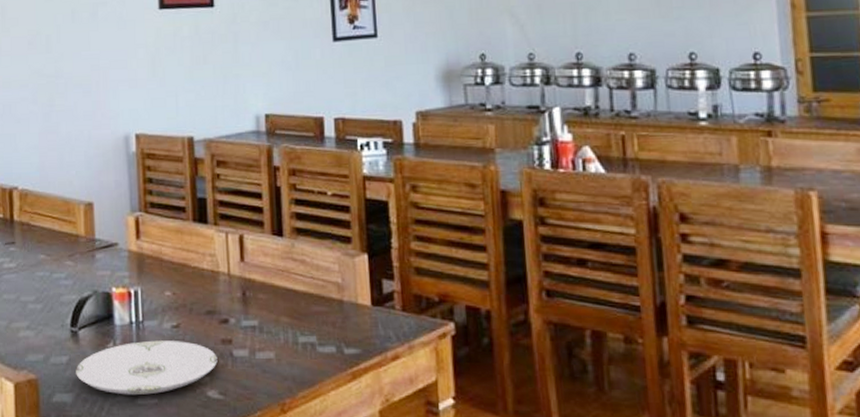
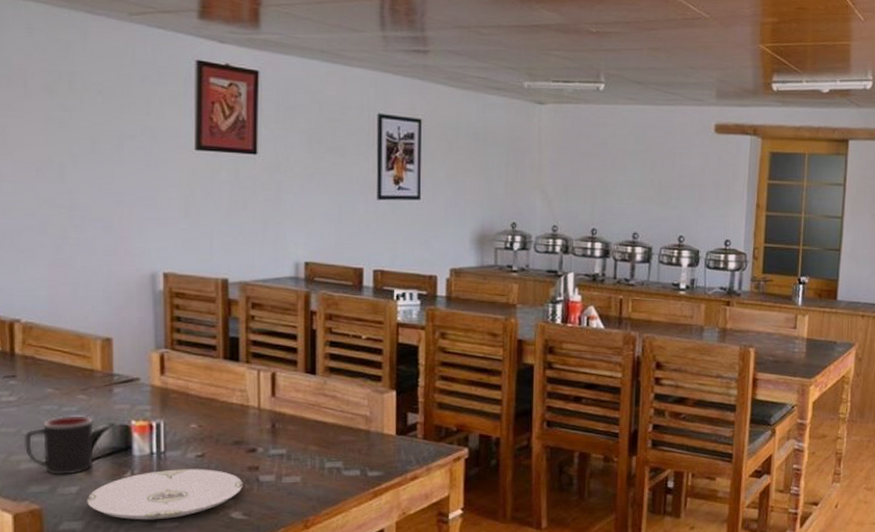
mug: none [23,282,81,344] -> present [25,416,94,475]

